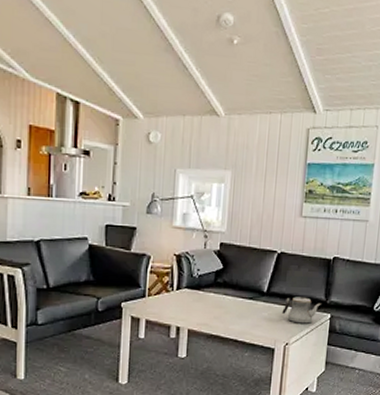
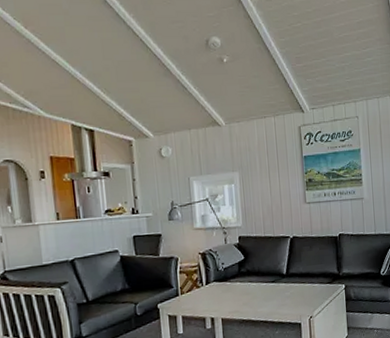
teapot: present [282,295,321,324] -> none [302,272,335,298]

